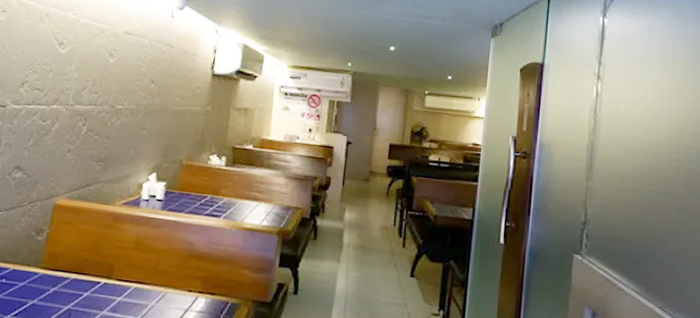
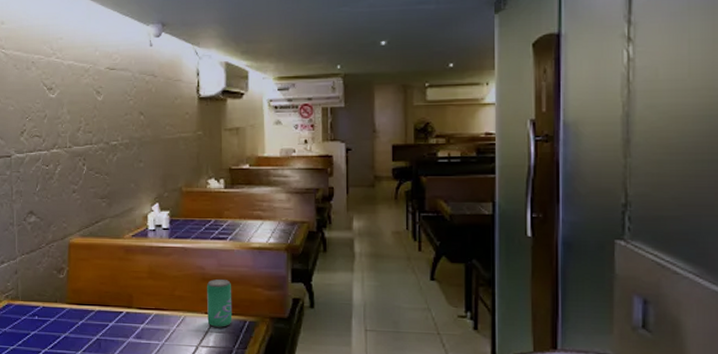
beverage can: none [188,256,218,307] -> present [207,278,232,327]

